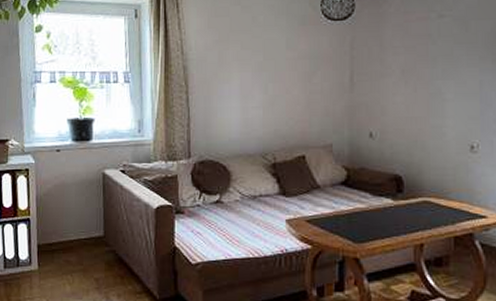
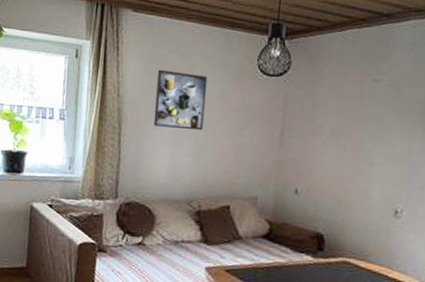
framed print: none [220,23,272,82] -> present [153,69,208,131]

